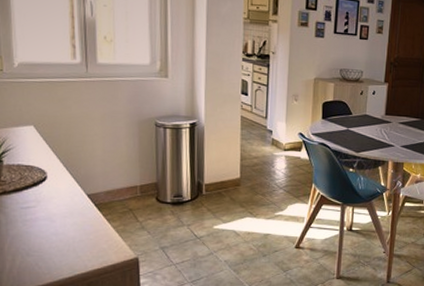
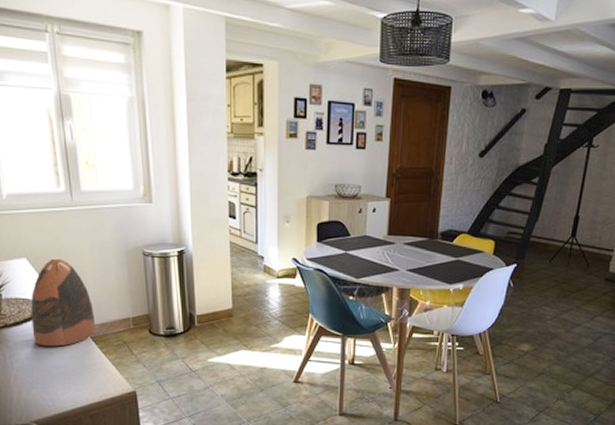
decorative vase: none [33,126,102,214] -> present [31,258,96,347]

